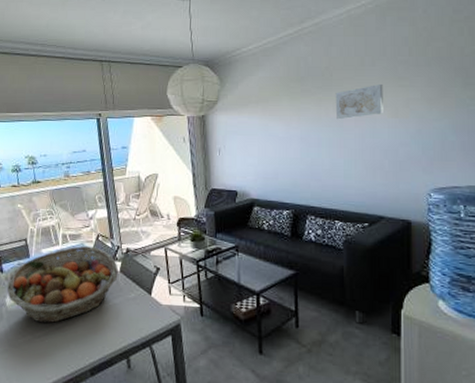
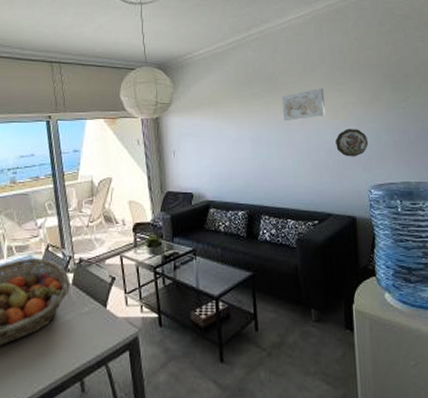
decorative plate: none [393,128,432,158] -> present [335,129,369,157]

